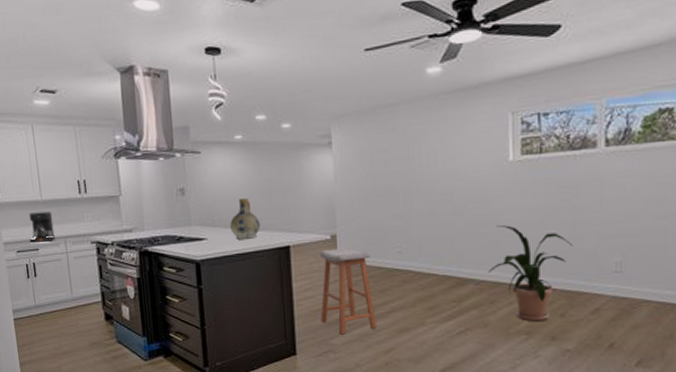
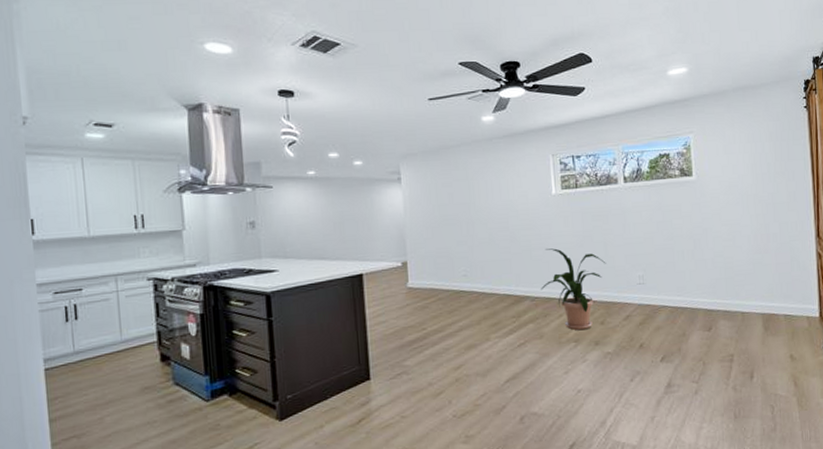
coffee maker: present [29,211,55,242] -> none [72,248,103,282]
ceramic jug: present [230,198,261,239] -> none [302,230,334,270]
stool: present [320,248,376,335] -> none [392,273,446,356]

